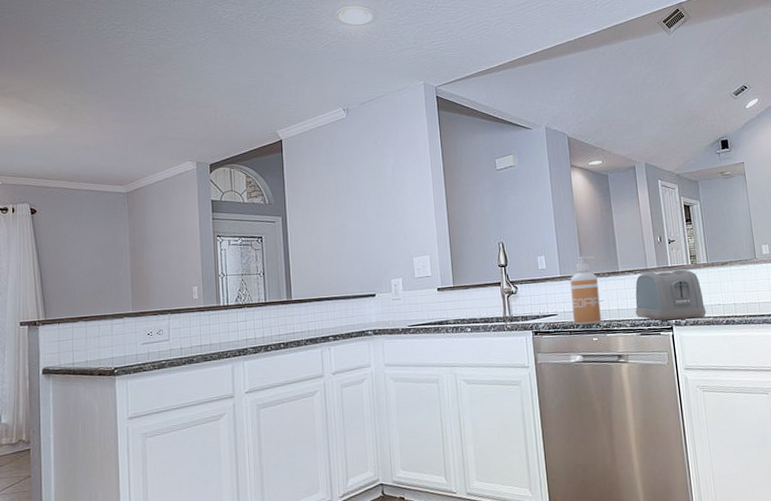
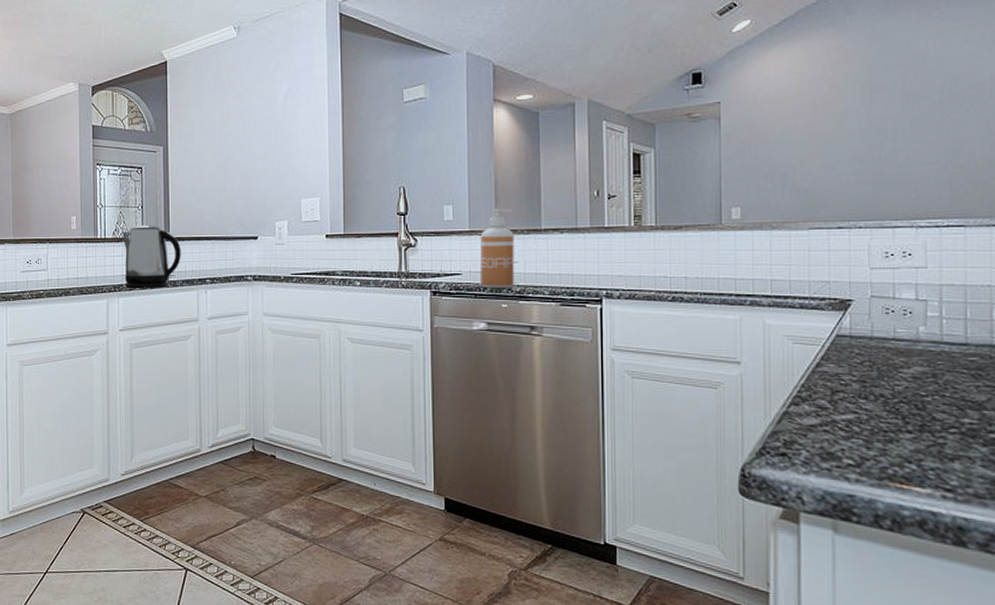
kettle: none [245,290,304,352] -> present [123,225,181,289]
toaster: present [635,269,707,321] -> none [557,231,647,291]

